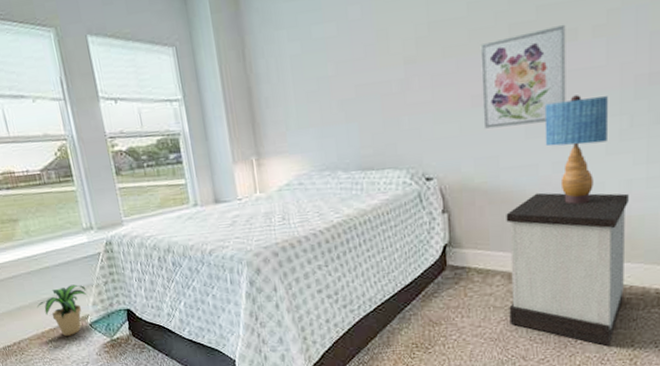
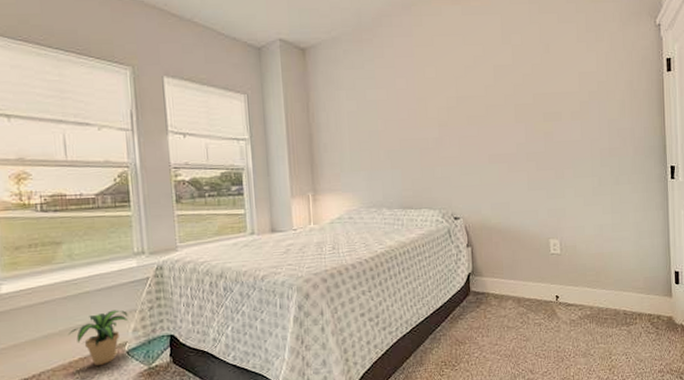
wall art: present [480,24,566,129] -> none [495,108,556,181]
nightstand: present [506,192,629,347] -> none [515,232,602,359]
table lamp: present [544,95,608,204] -> none [541,160,585,243]

